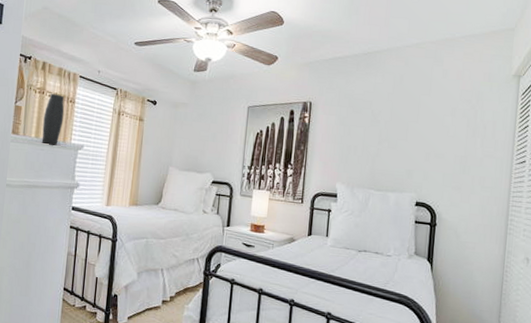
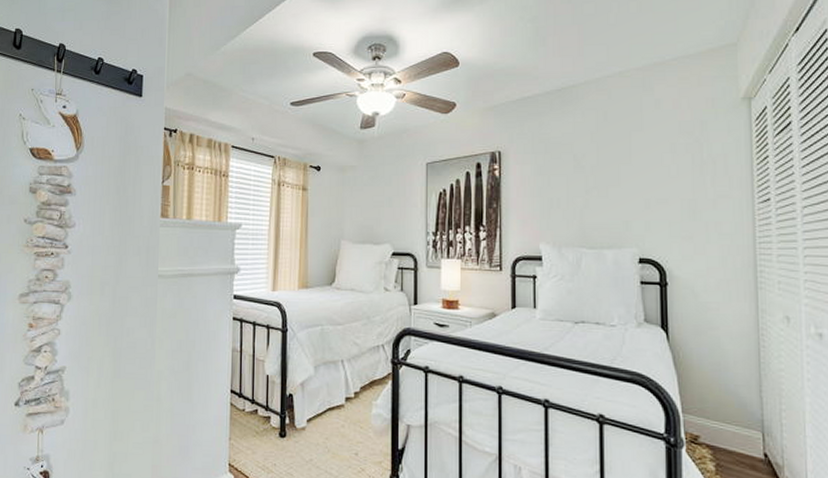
vase: present [41,93,65,146] -> none [194,168,217,227]

